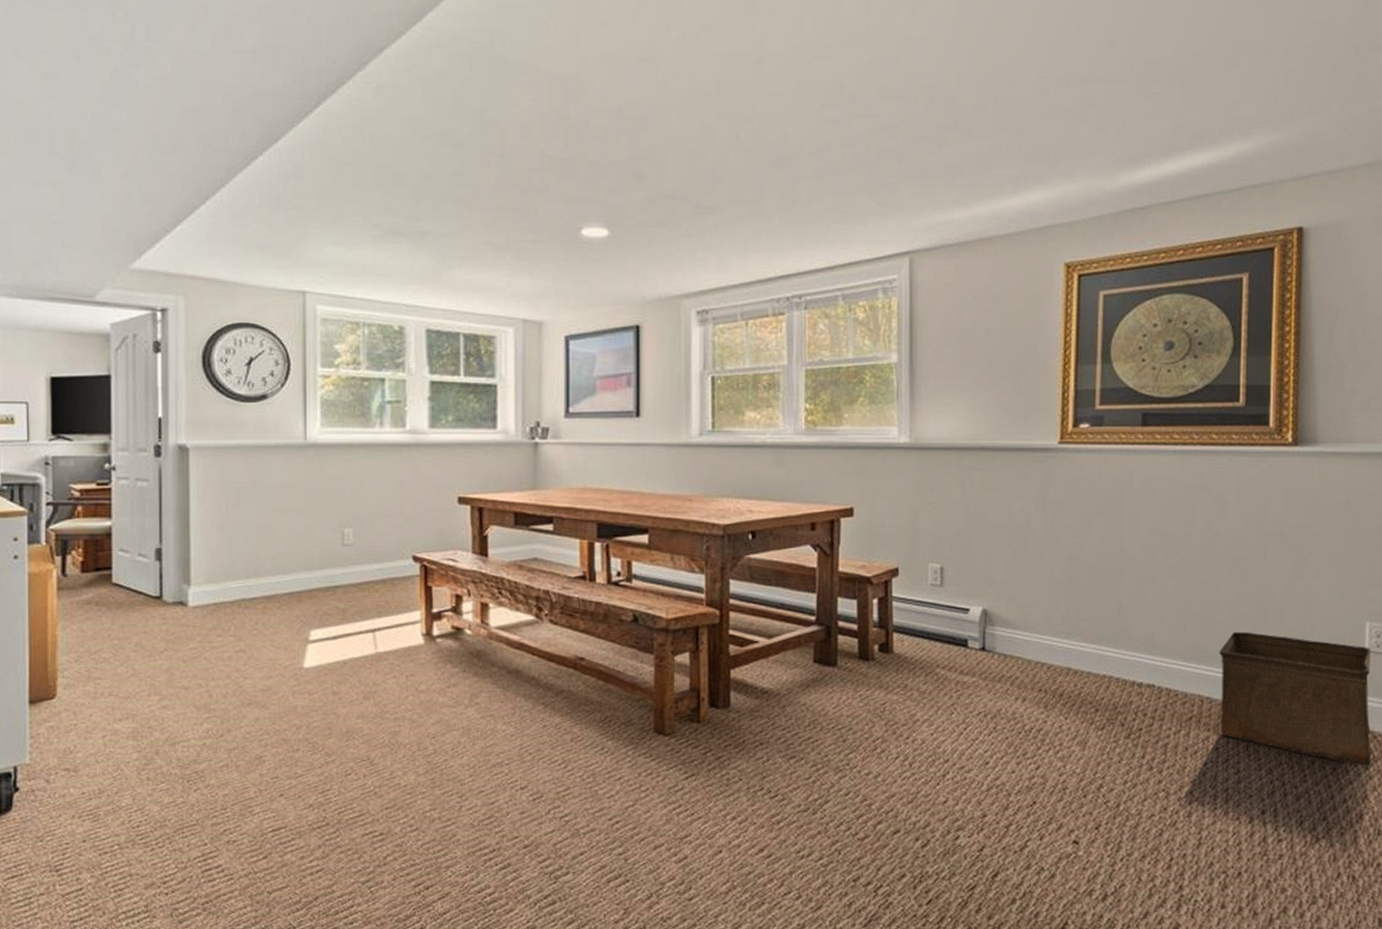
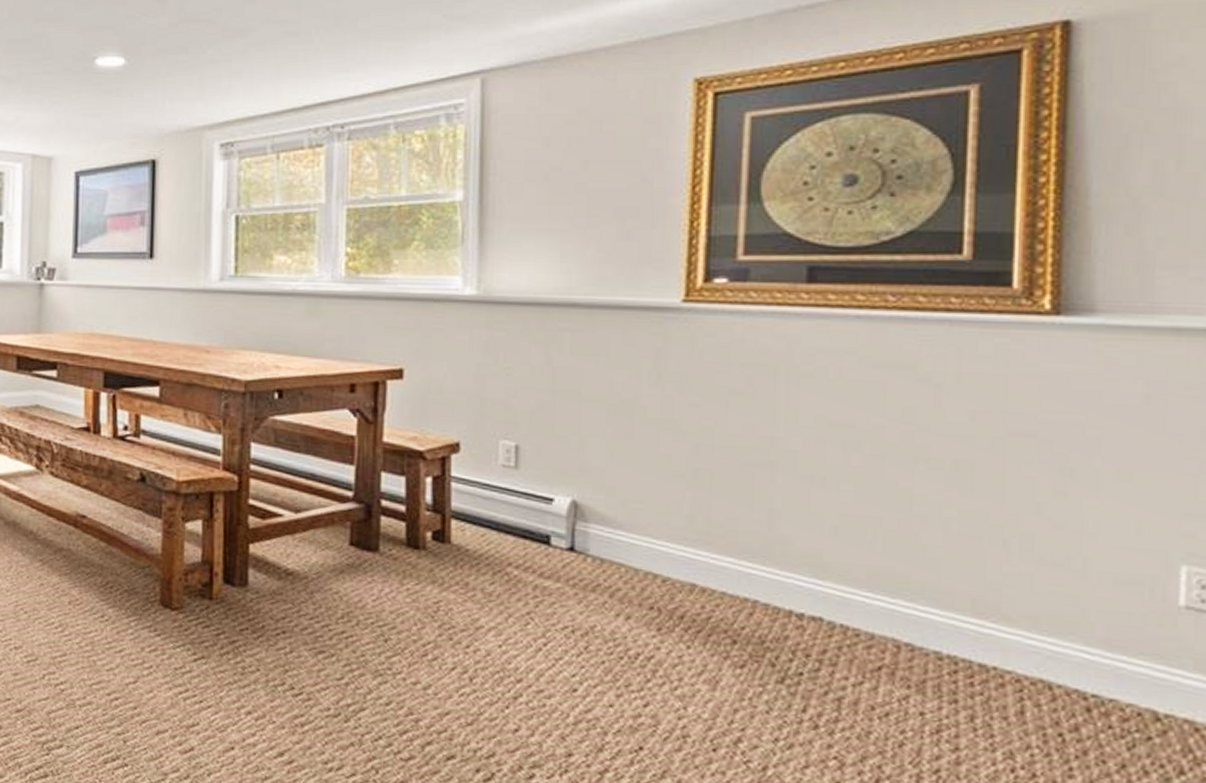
storage bin: present [1218,631,1371,767] -> none [925,559,1190,772]

